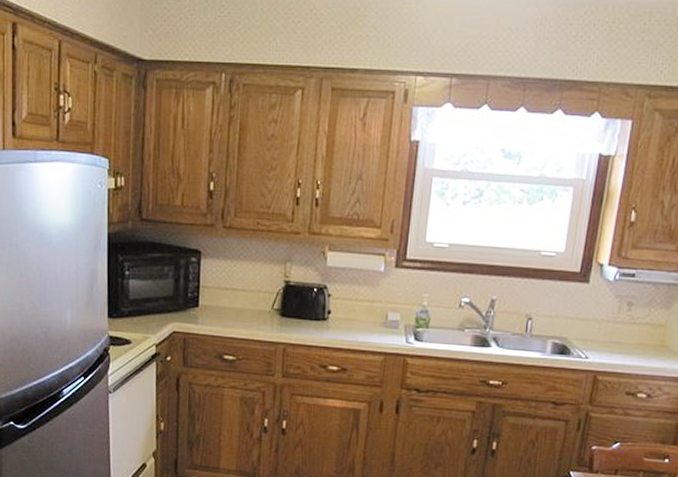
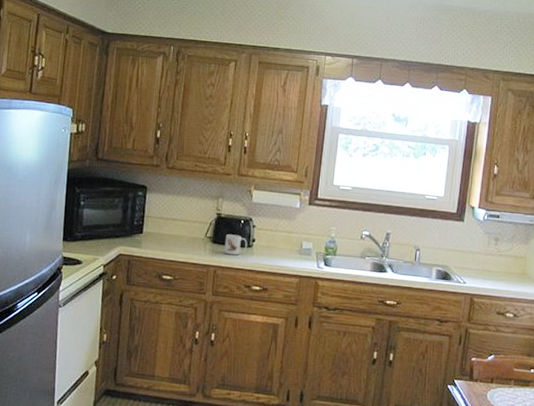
mug: none [294,305,322,330] -> present [224,234,247,256]

